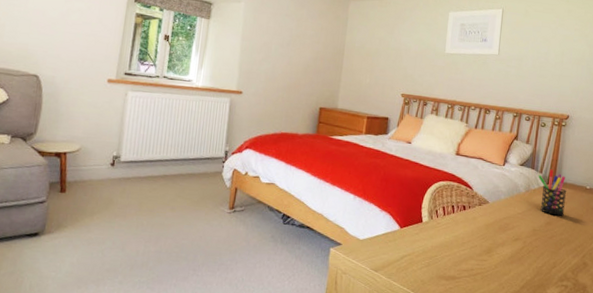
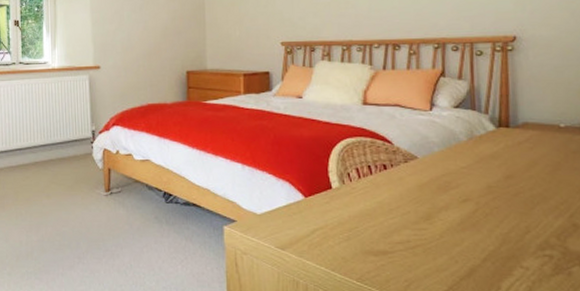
pen holder: present [538,169,567,216] -> none [482,107,531,166]

